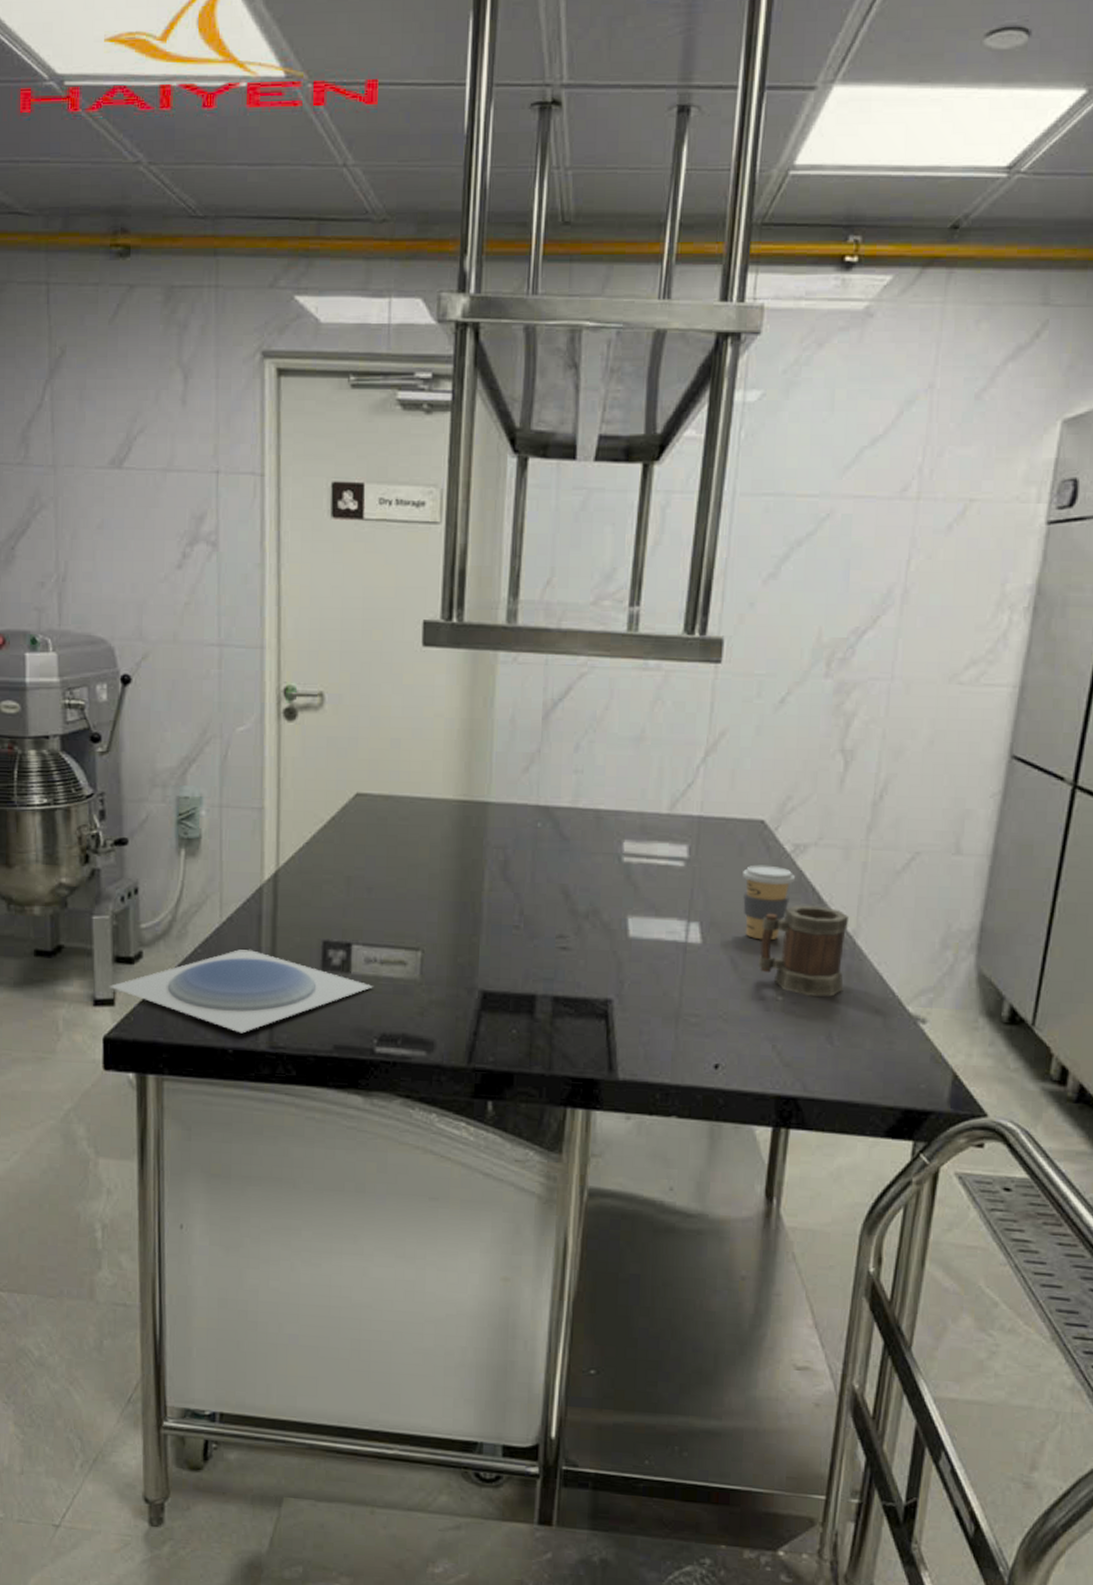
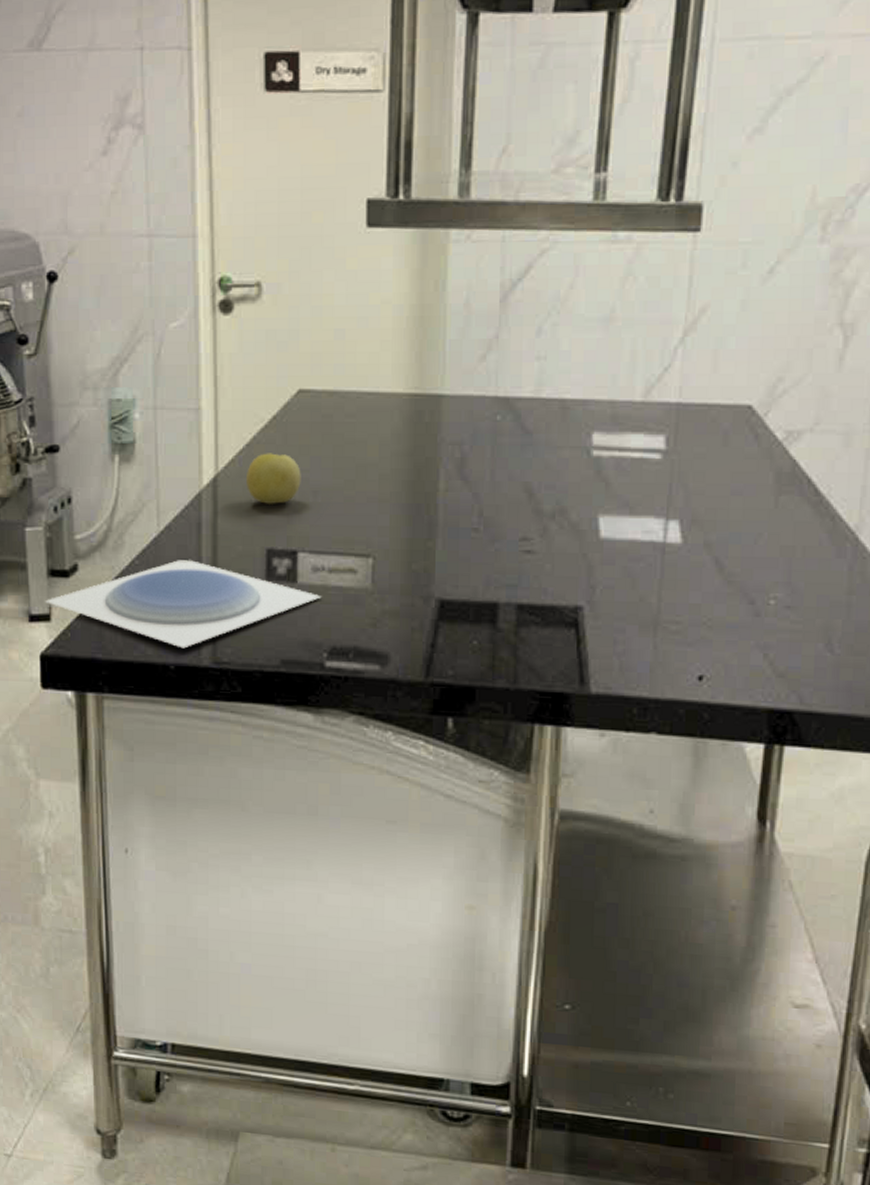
apple: none [305,851,357,899] -> present [247,453,301,504]
coffee cup: present [743,865,796,940] -> none [728,455,789,538]
mug: present [757,905,848,997] -> none [745,498,850,599]

